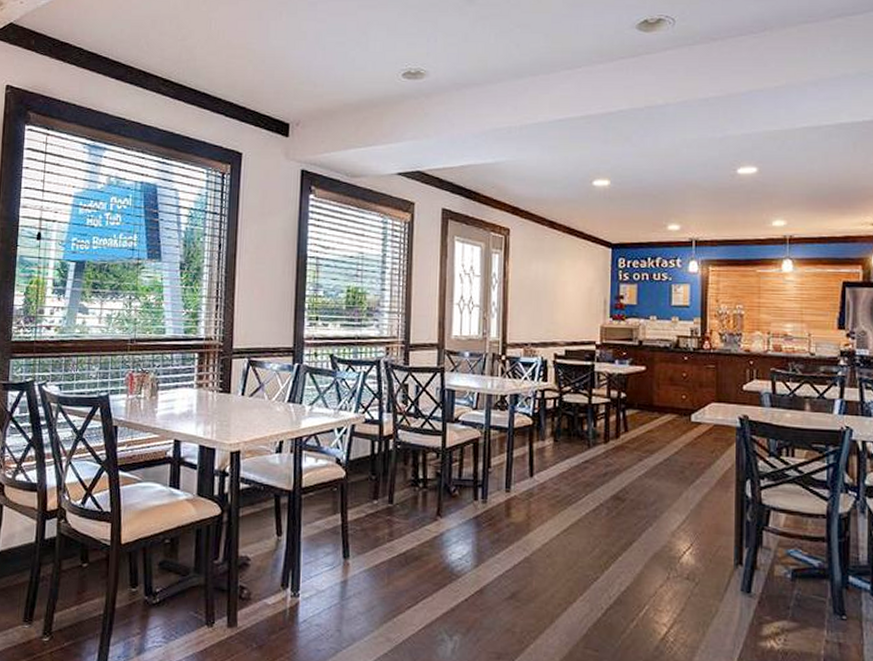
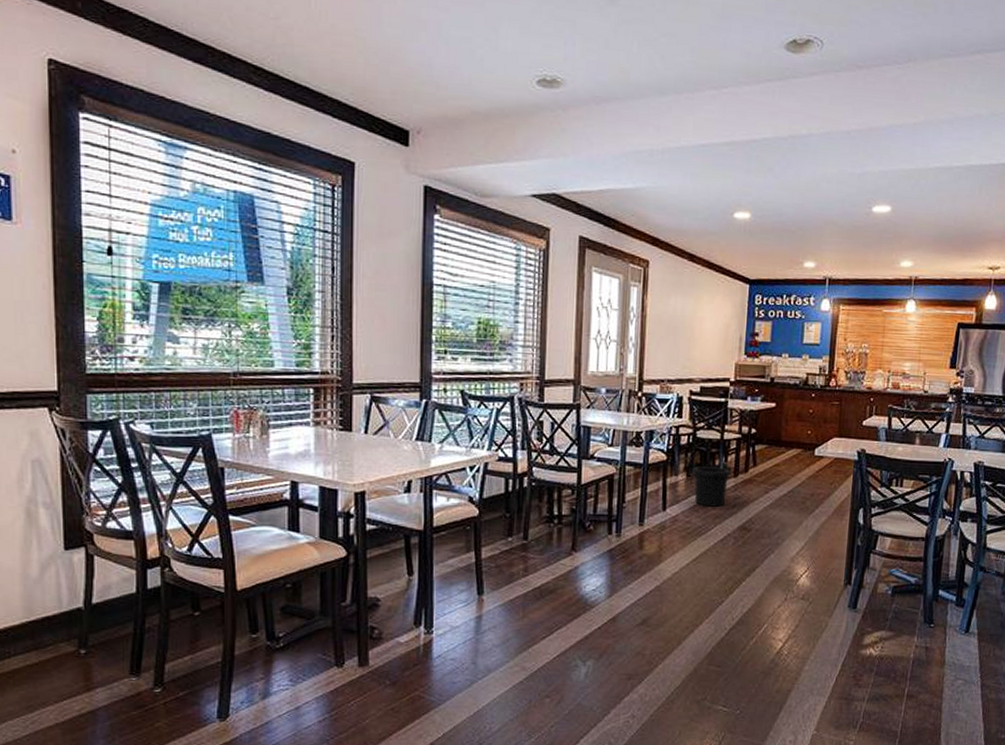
trash can: none [559,431,601,474] -> present [692,466,731,507]

